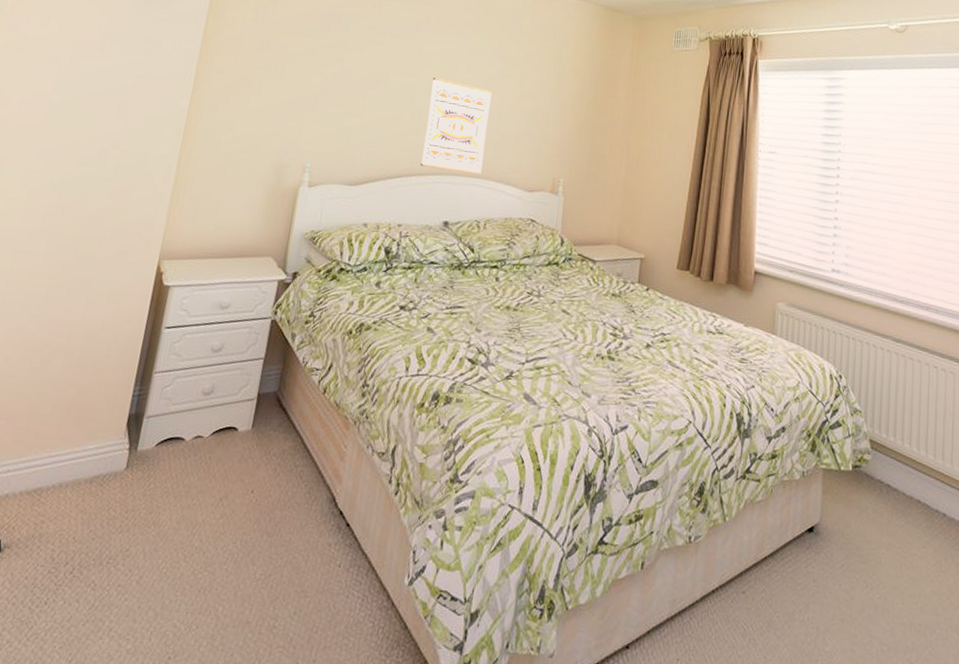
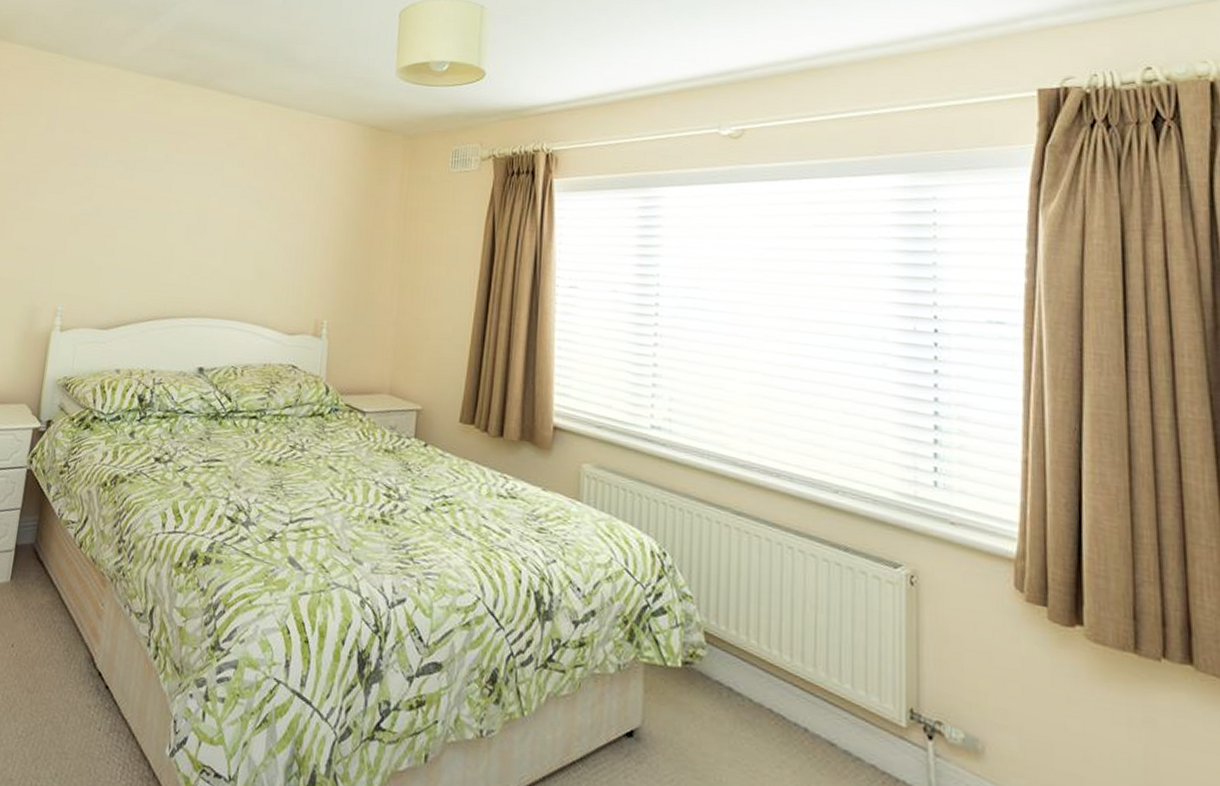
wall art: present [420,77,492,175] -> none [173,211,247,317]

